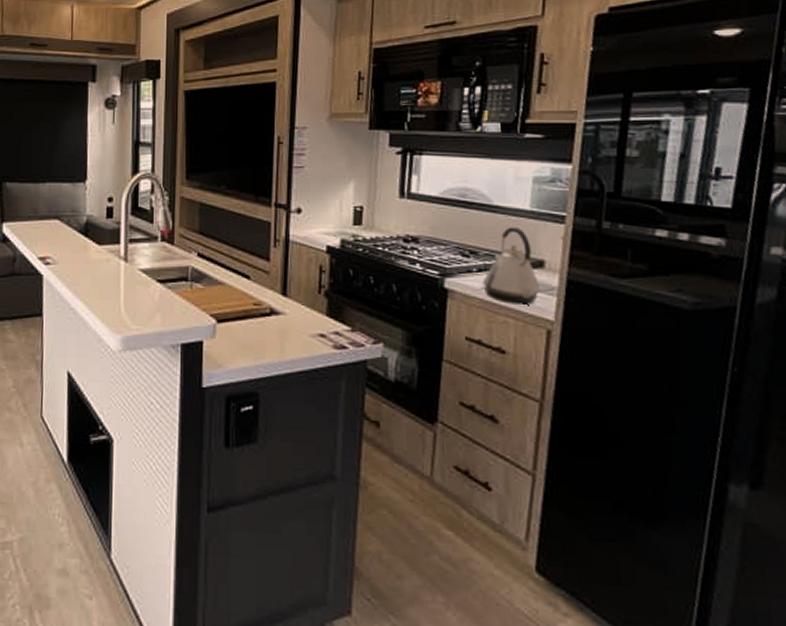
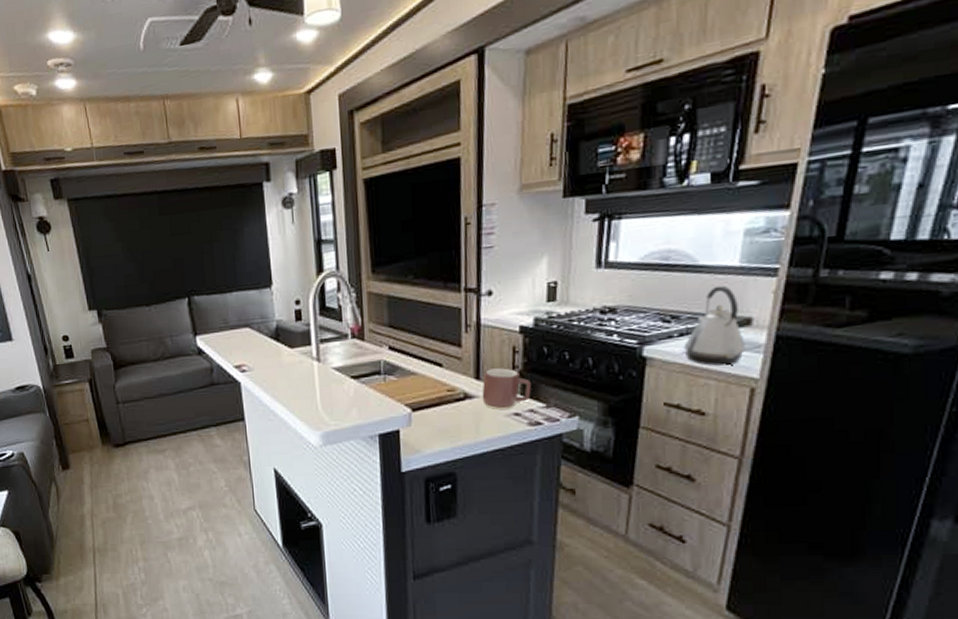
mug: none [288,286,337,330] -> present [482,368,531,411]

